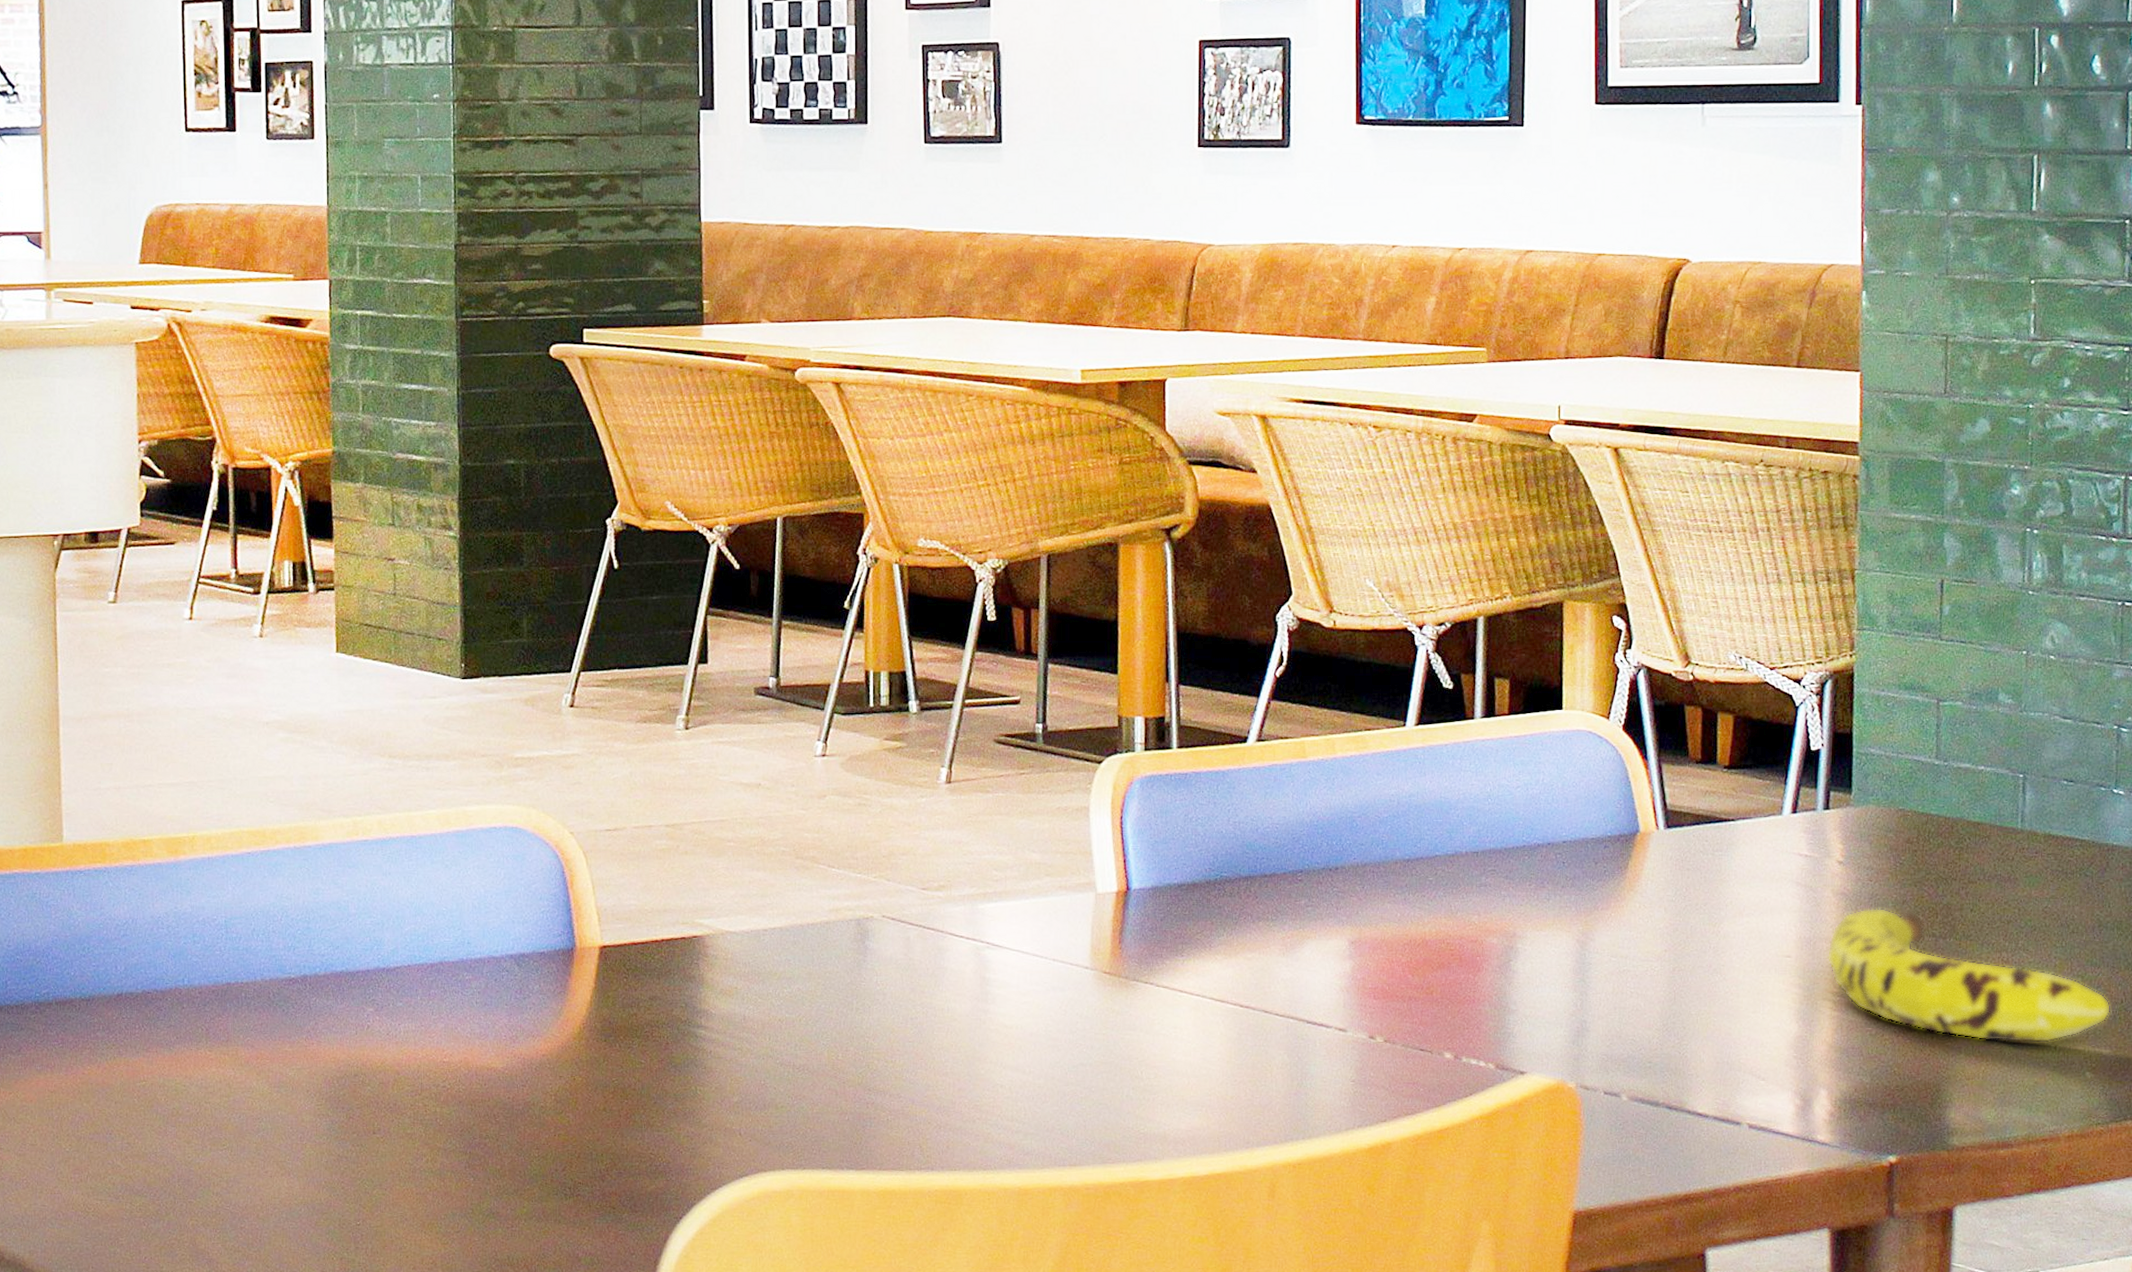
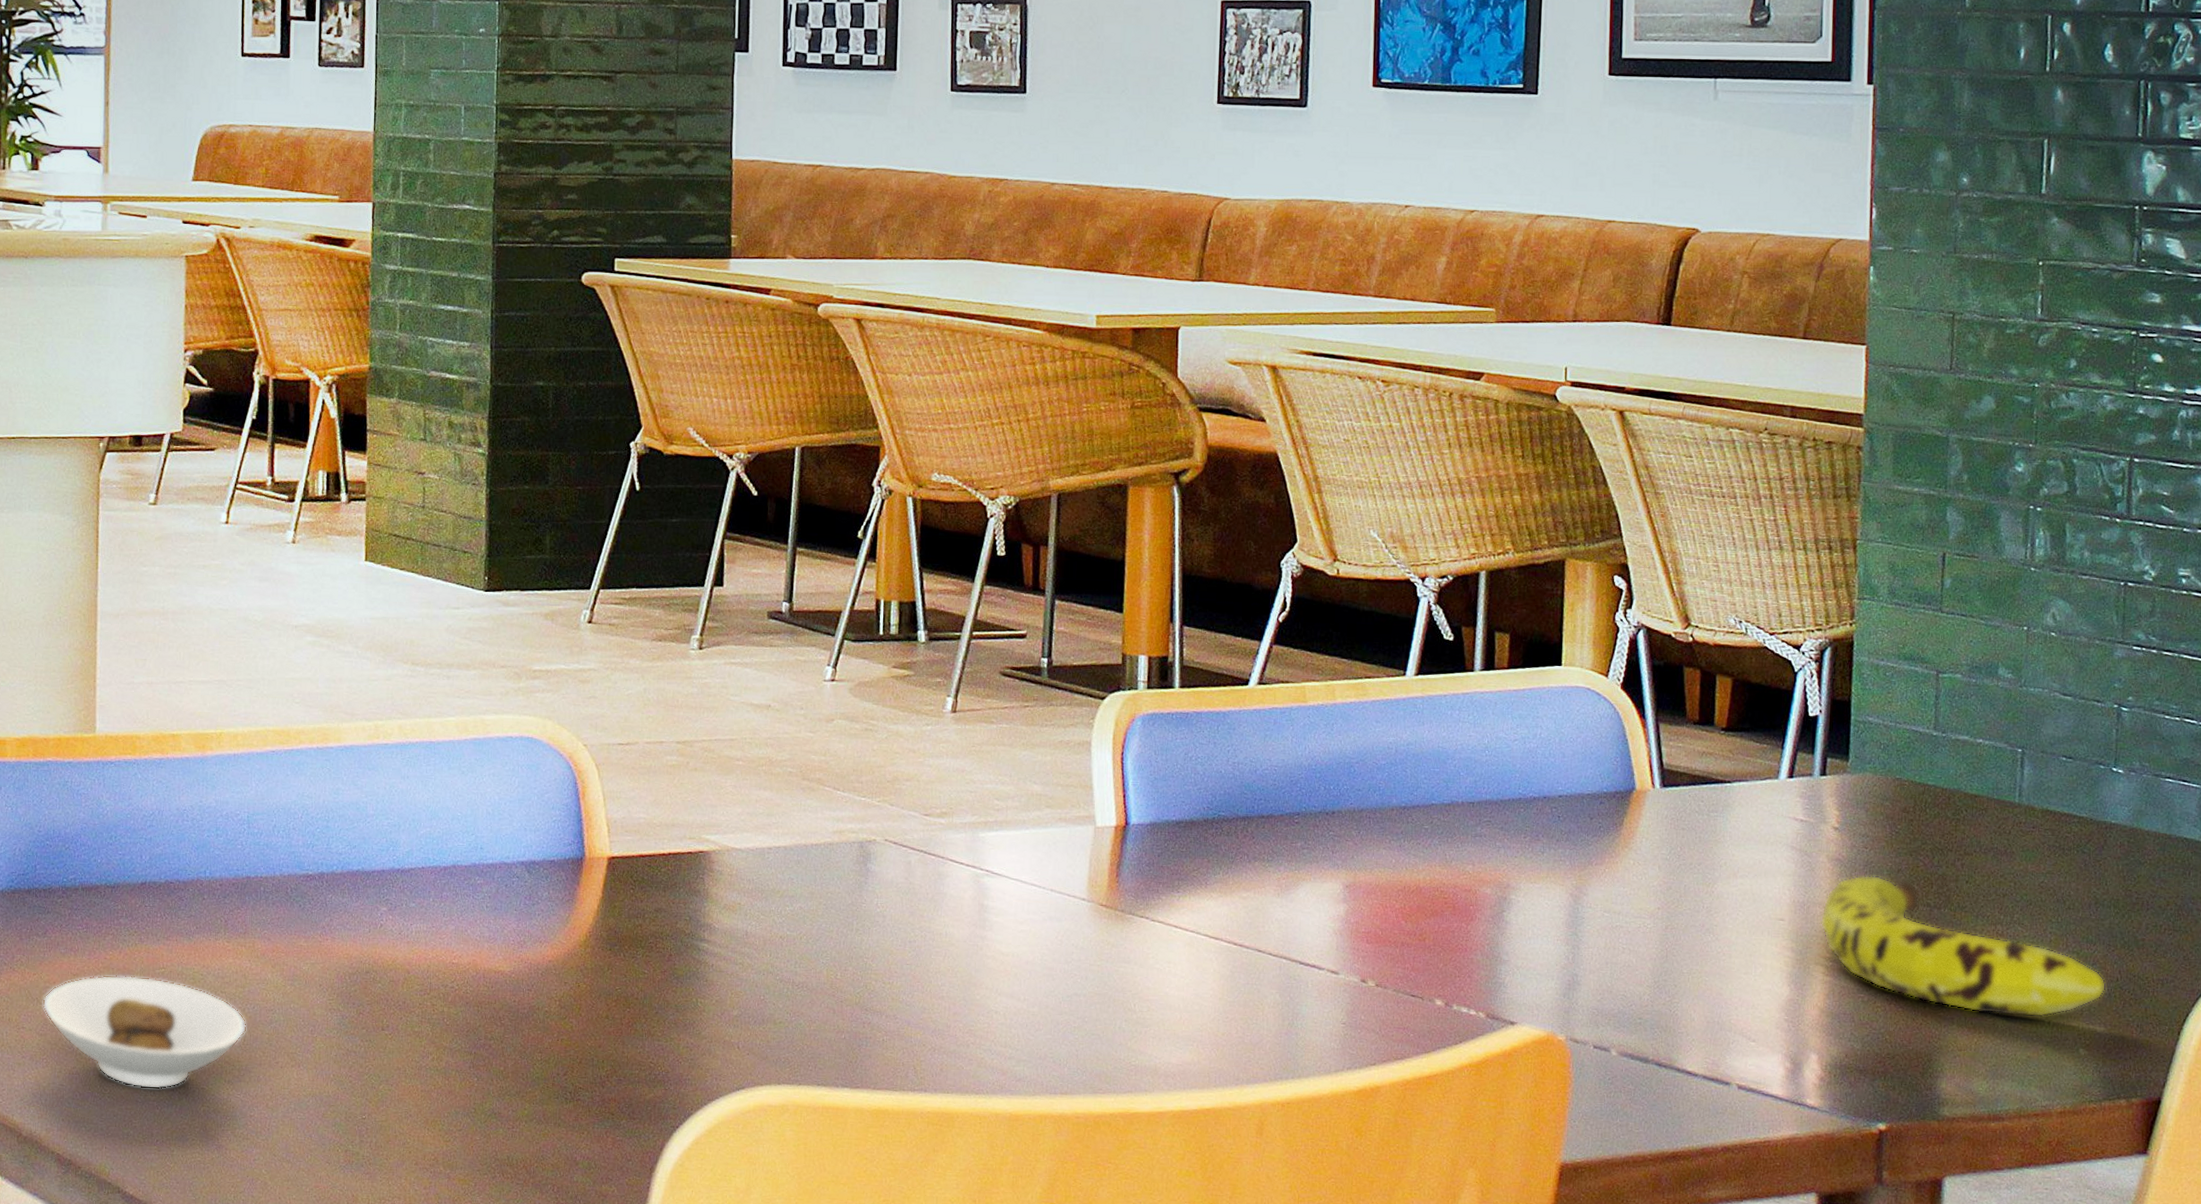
saucer: none [20,1091,233,1205] -> present [42,975,247,1090]

